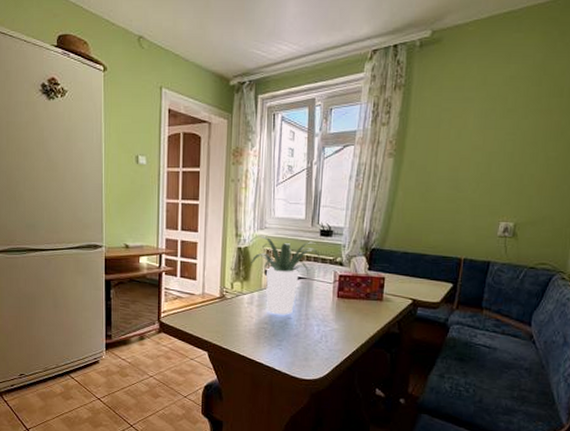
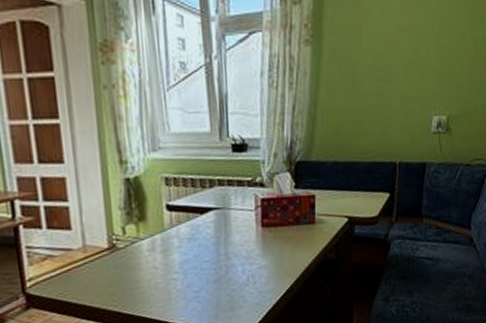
potted plant: present [249,236,321,315] -> none [139,159,237,260]

